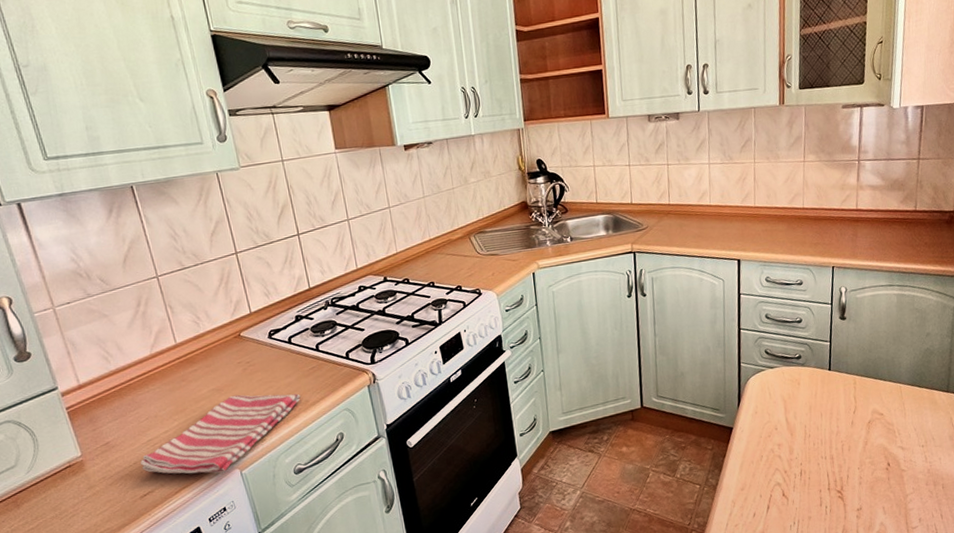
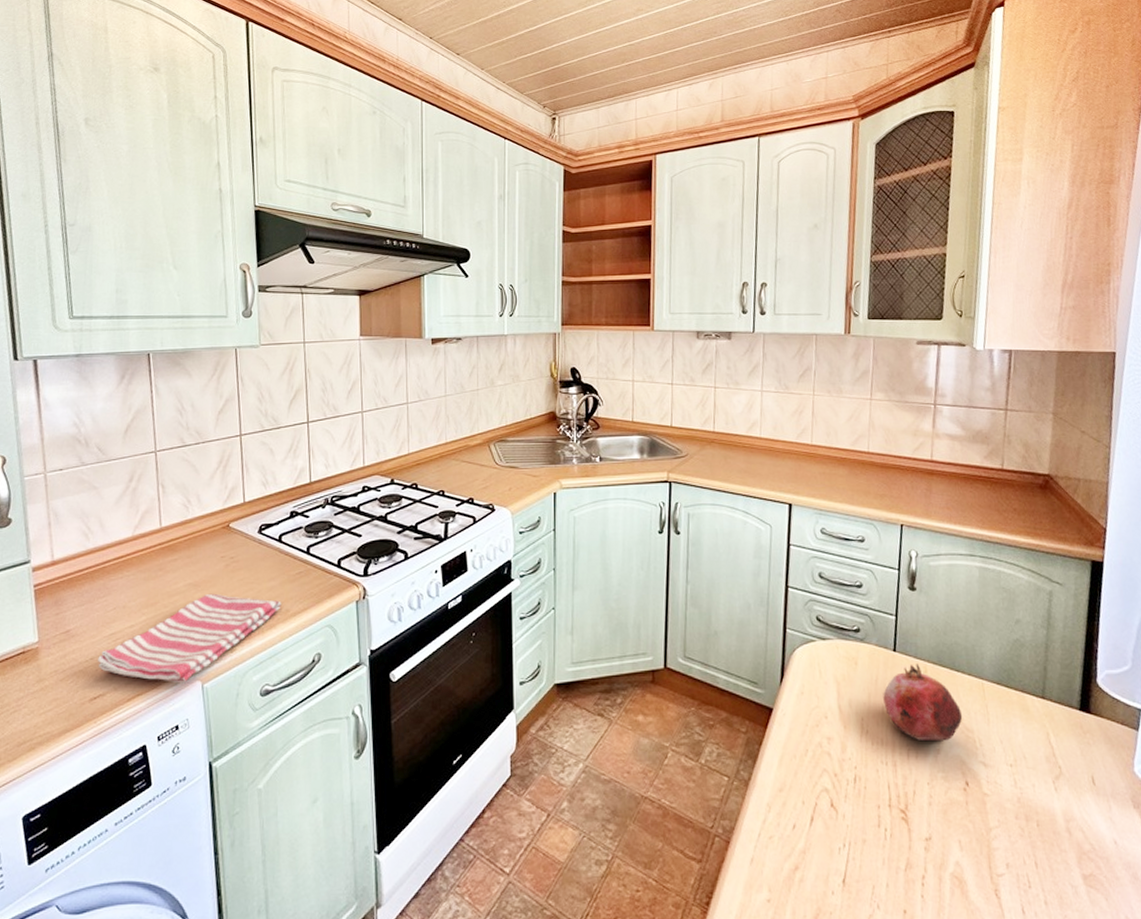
fruit: none [821,378,885,437] -> present [883,664,963,742]

